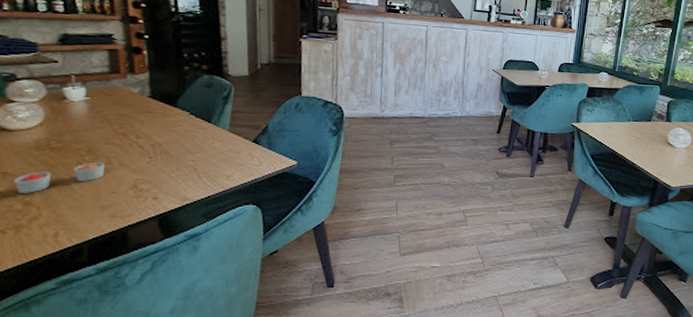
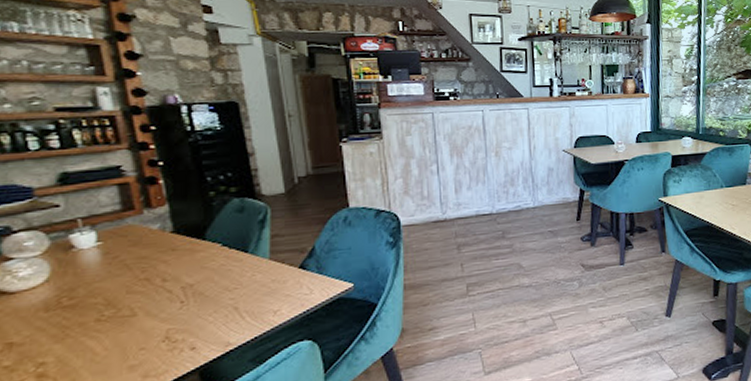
candle: present [14,161,105,193] -> none [22,314,129,365]

